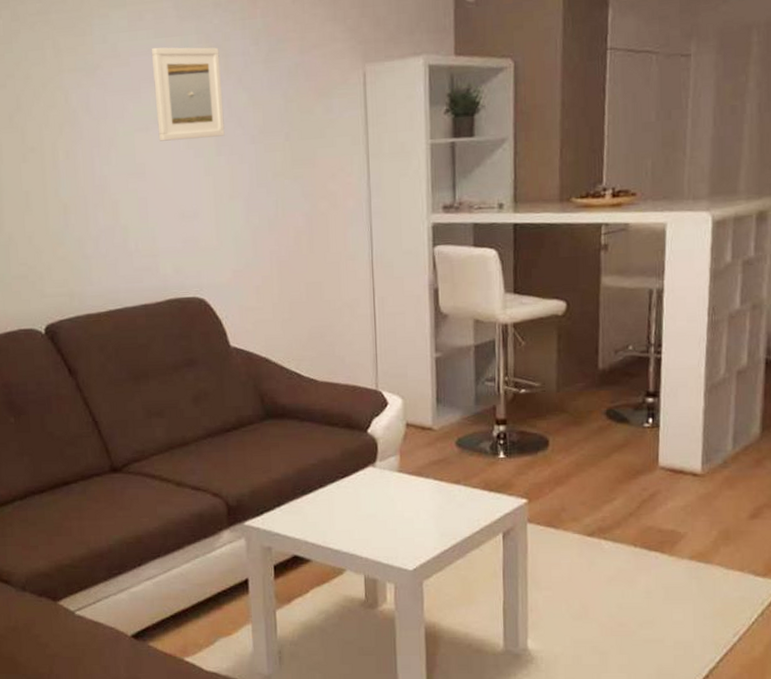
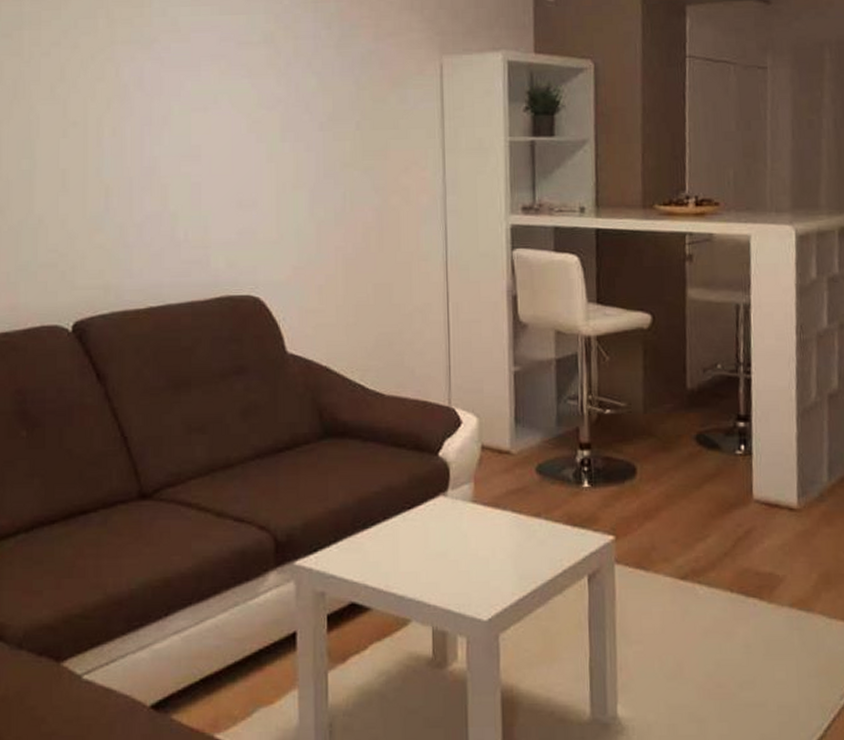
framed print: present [151,47,225,141] -> none [215,24,291,123]

